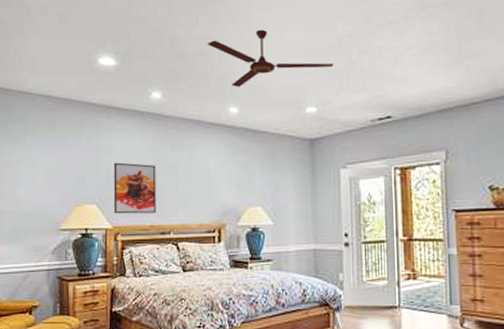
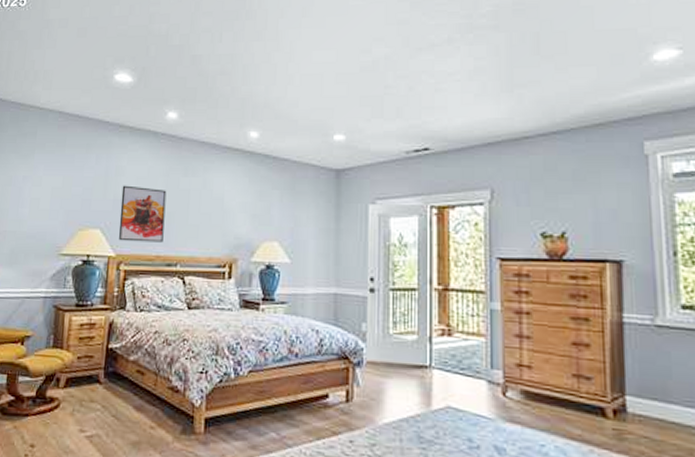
ceiling fan: present [208,29,334,87] -> none [230,49,367,110]

